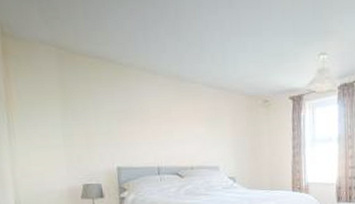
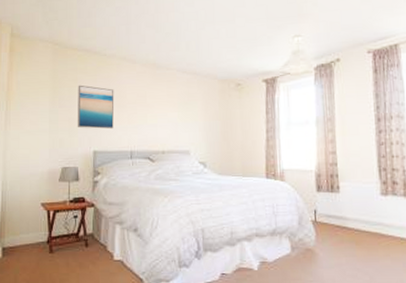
wall art: none [92,96,138,145] -> present [77,85,115,130]

